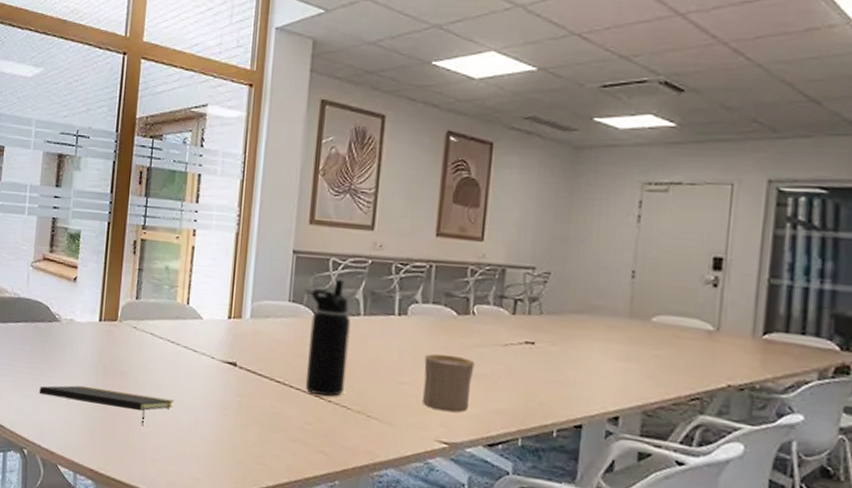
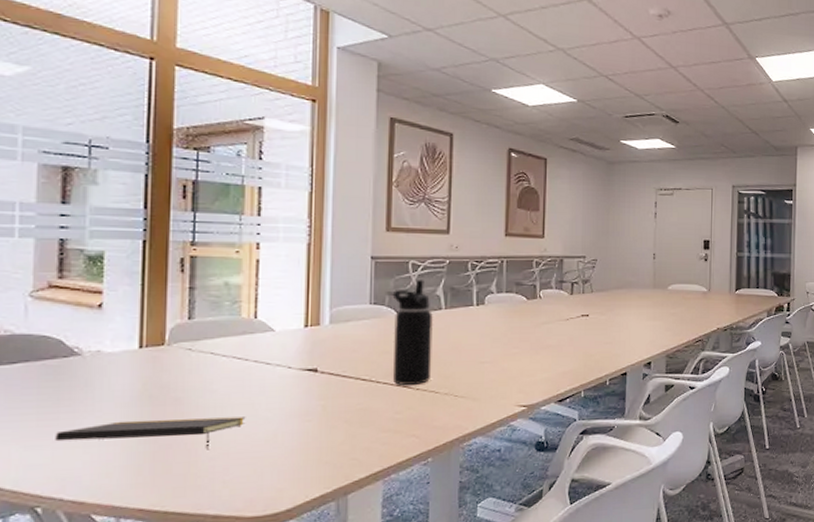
cup: present [423,354,475,413] -> none [502,333,544,381]

